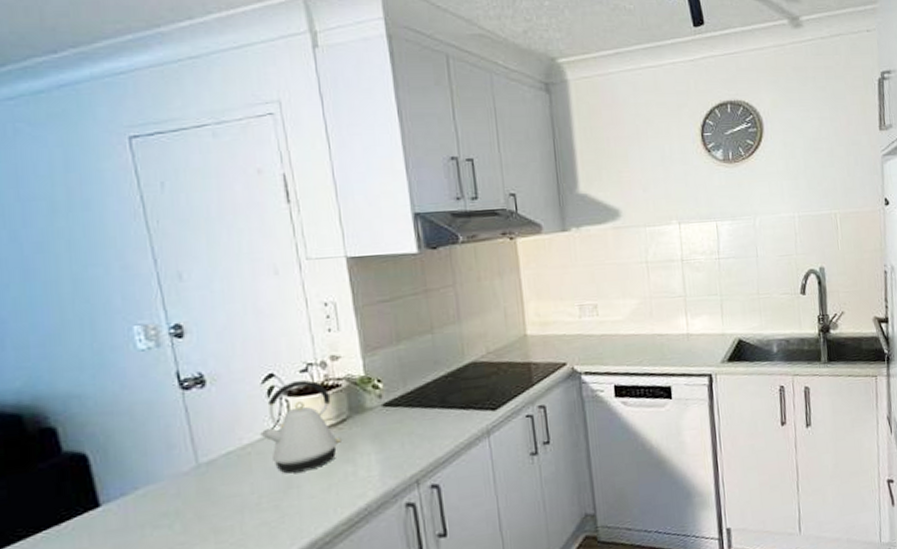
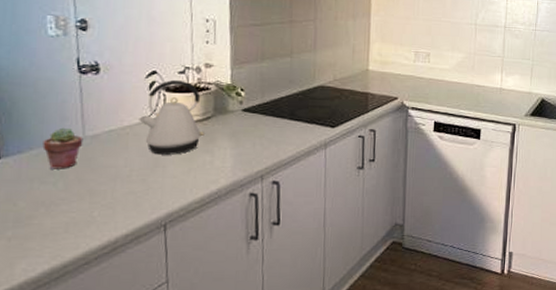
potted succulent: none [149,457,198,510] -> present [42,127,84,169]

